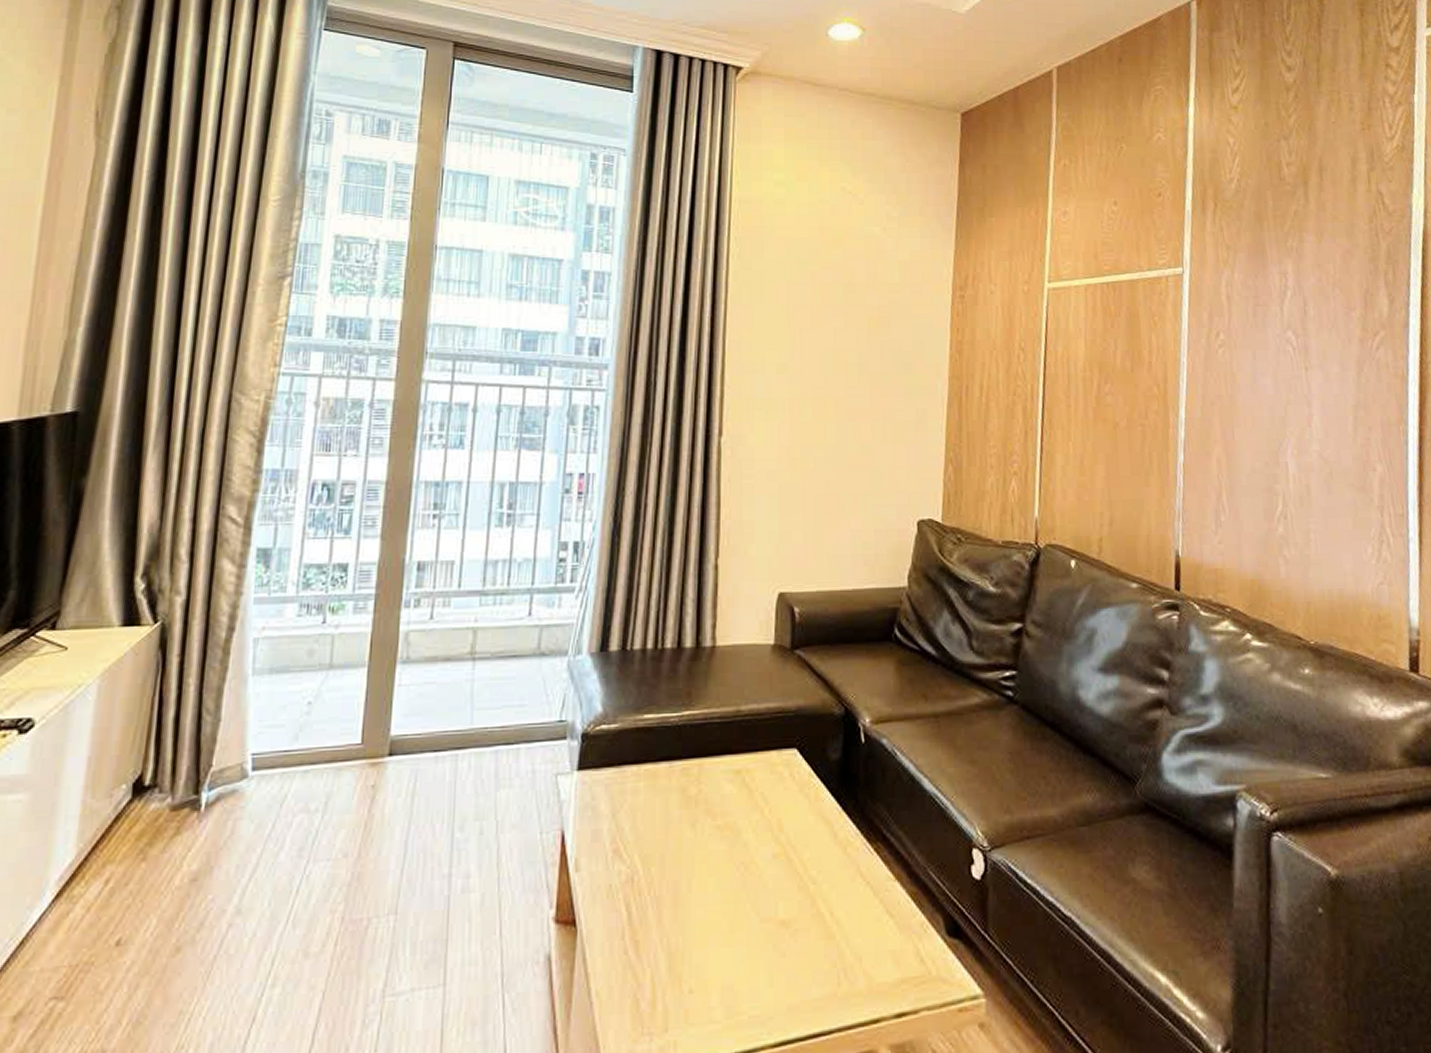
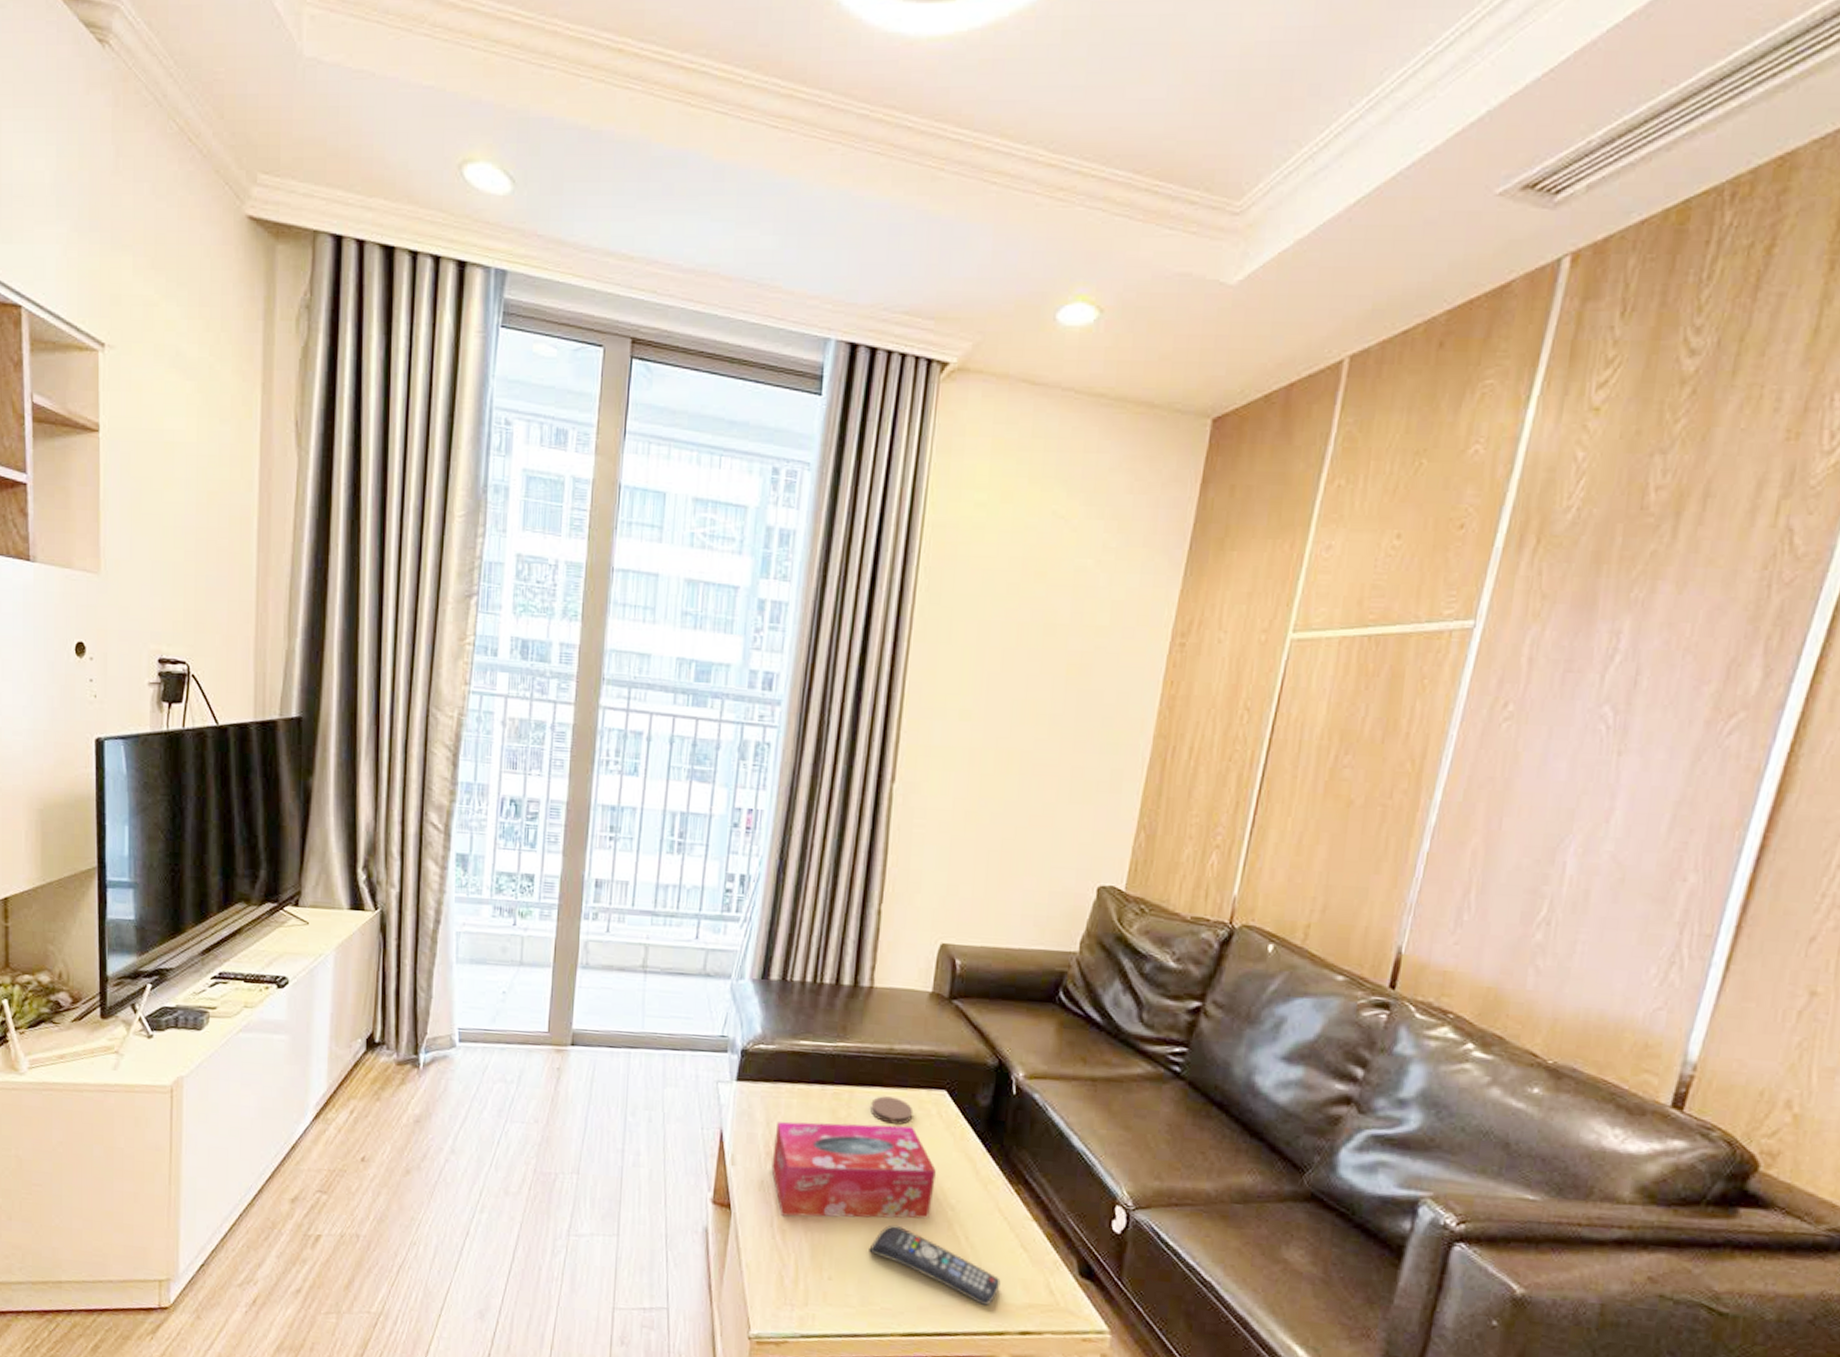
tissue box: none [620,793,794,924] -> present [771,1121,936,1219]
coaster: none [722,764,766,795] -> present [870,1096,914,1125]
remote control: none [731,912,870,990] -> present [869,1224,1001,1305]

